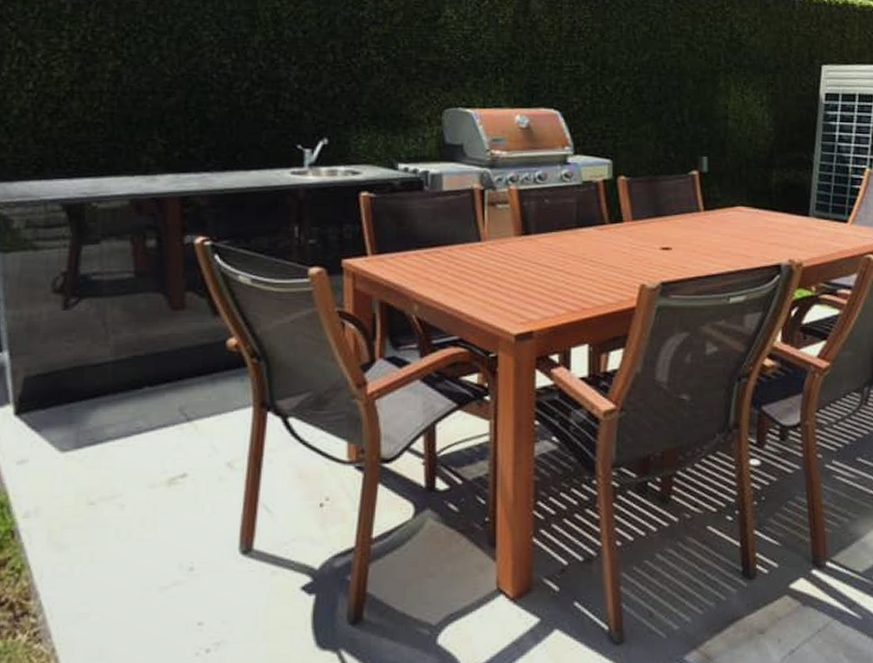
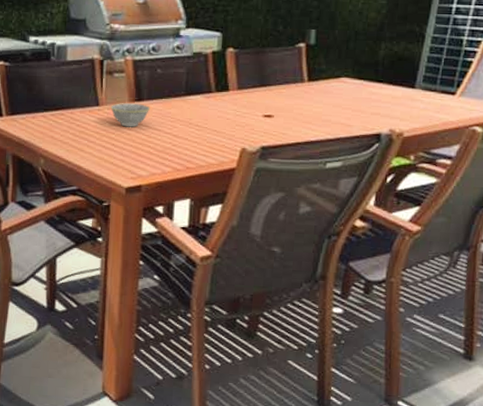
bowl: none [494,238,539,265] -> present [110,103,151,127]

